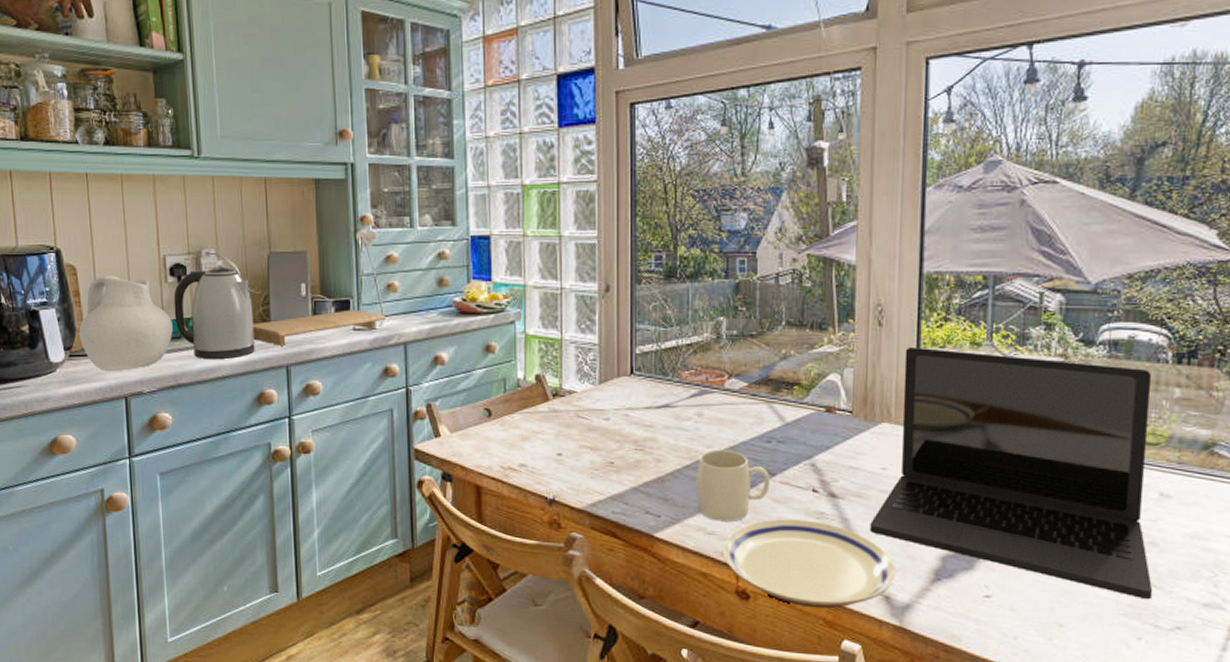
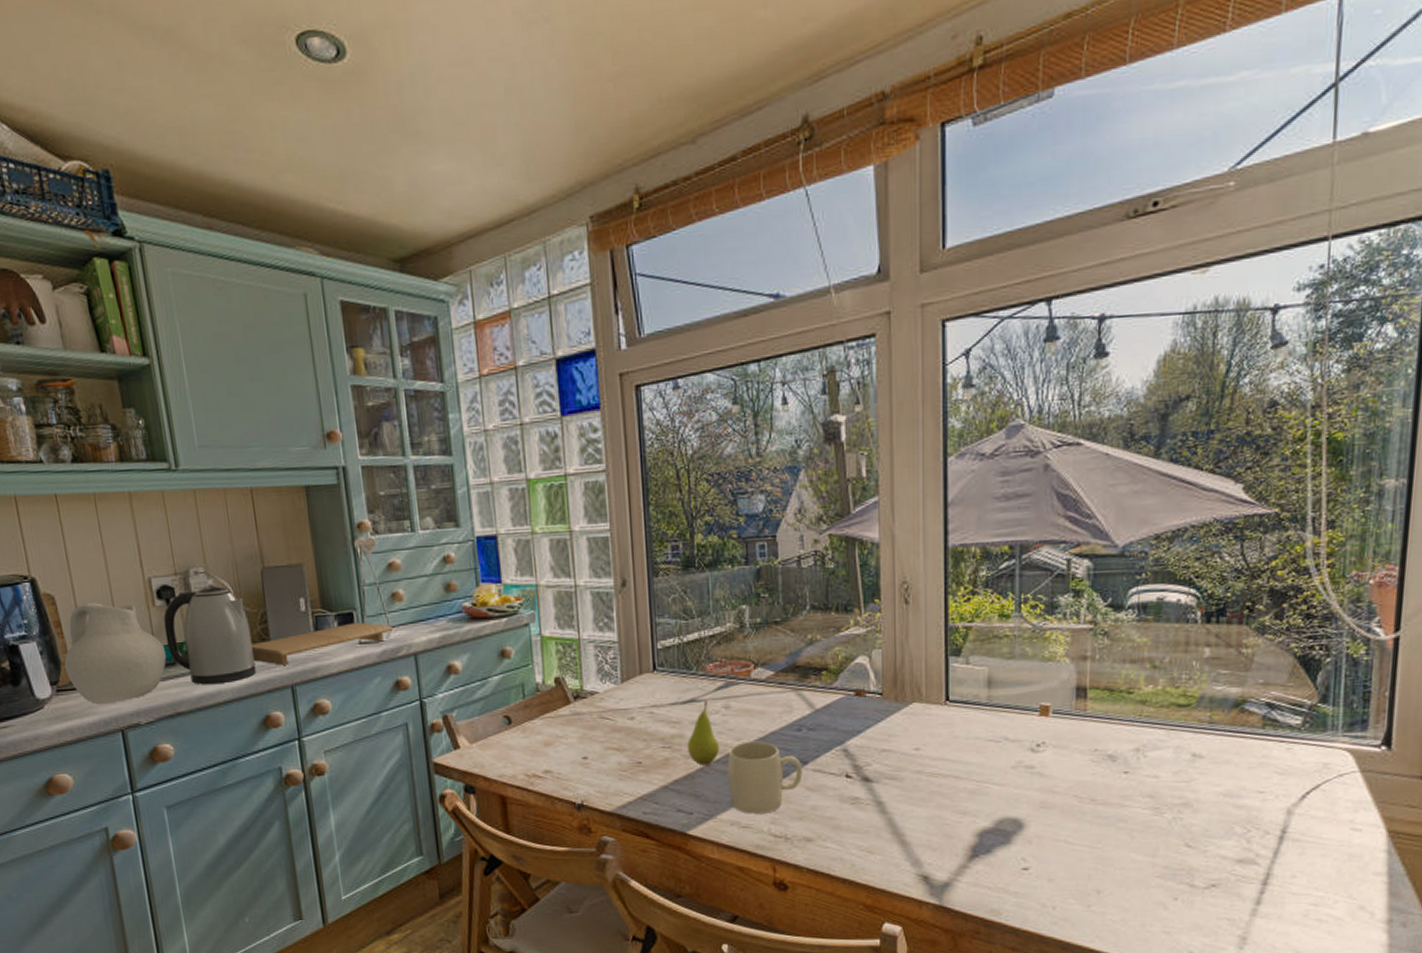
fruit: none [660,406,689,470] -> present [688,700,719,765]
plate: present [724,519,895,609] -> none [759,806,932,894]
laptop: present [870,346,1153,600] -> none [906,623,1188,860]

